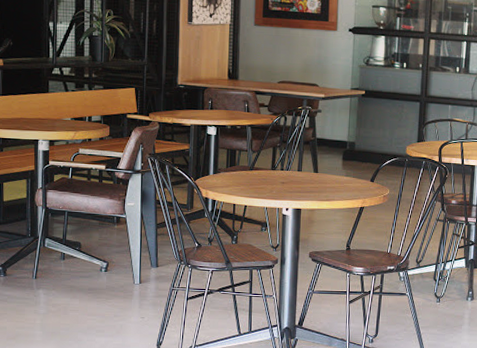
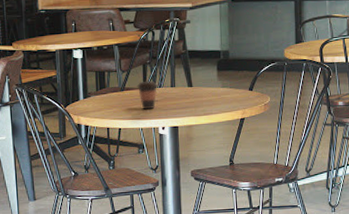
coffee cup: none [265,163,286,190] -> present [137,80,158,109]

